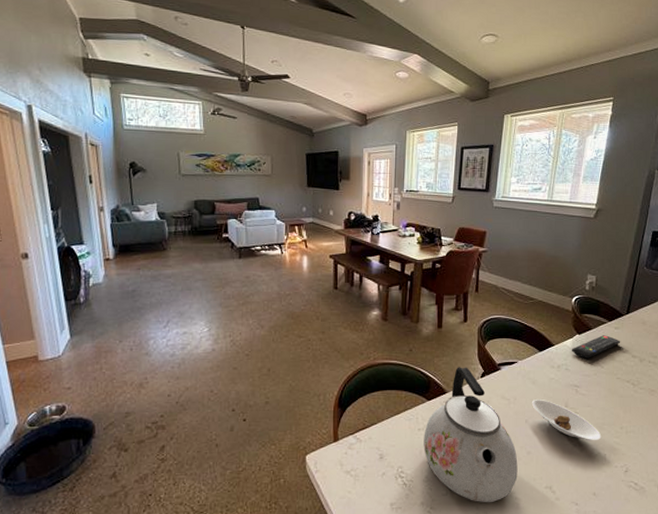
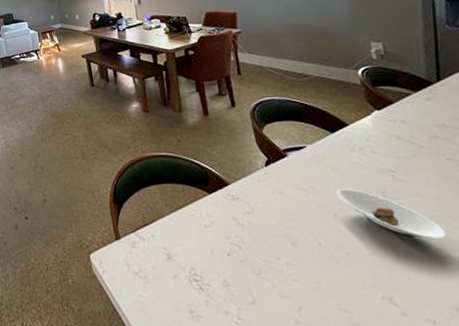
kettle: present [423,367,518,503] -> none [212,155,341,316]
remote control: present [572,335,621,358] -> none [373,108,440,138]

